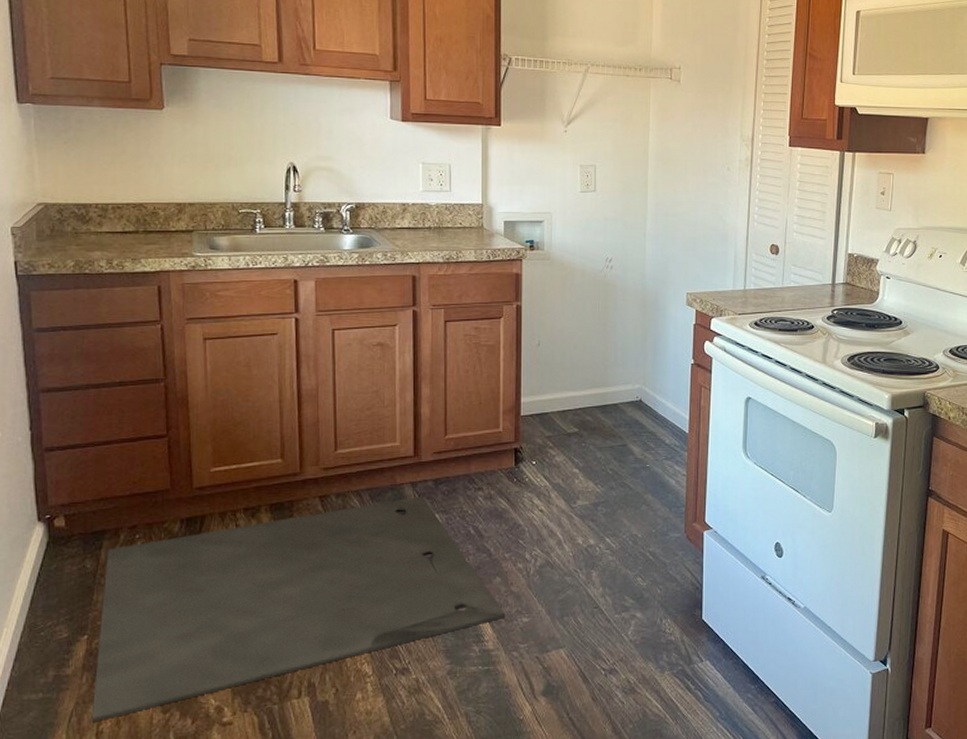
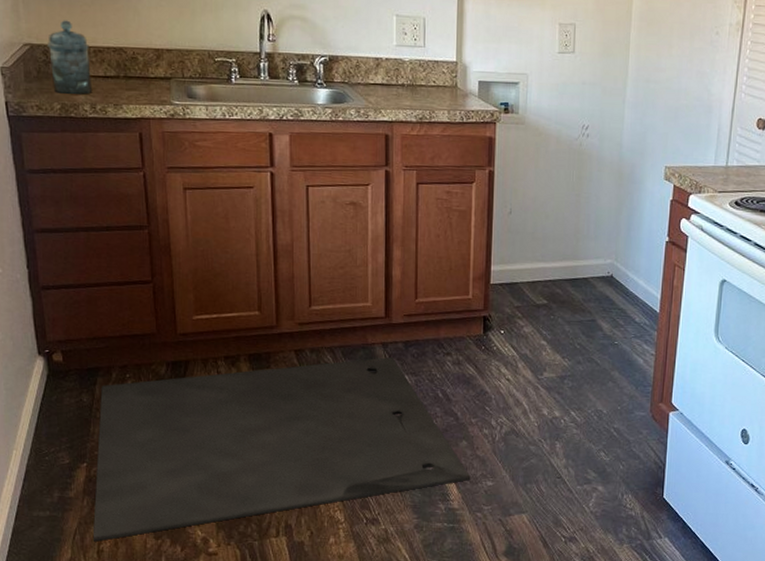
canister: none [63,179,110,250] -> present [47,20,93,94]

